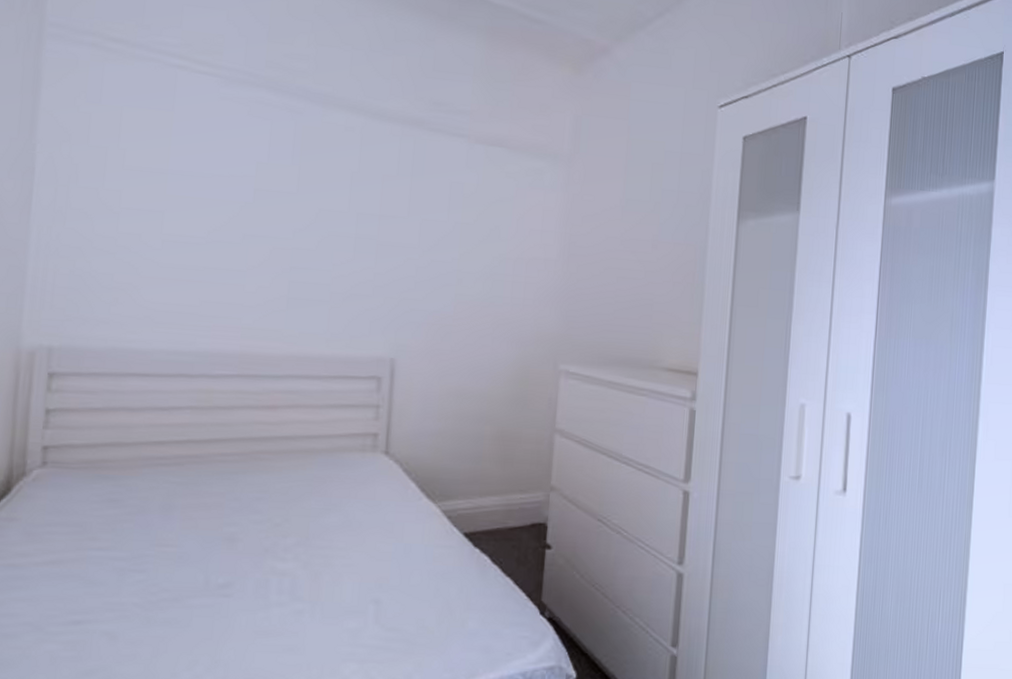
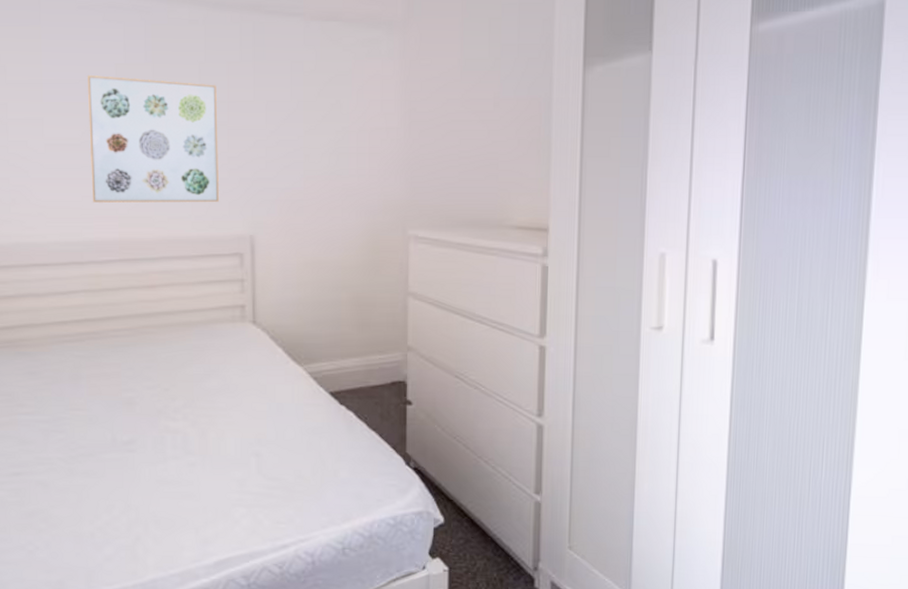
wall art: none [213,170,369,321] -> present [88,75,219,203]

